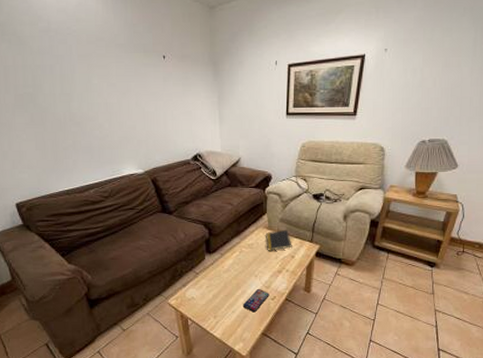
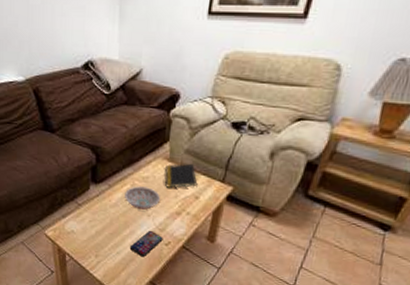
bowl: none [235,252,264,271] -> present [125,186,160,210]

